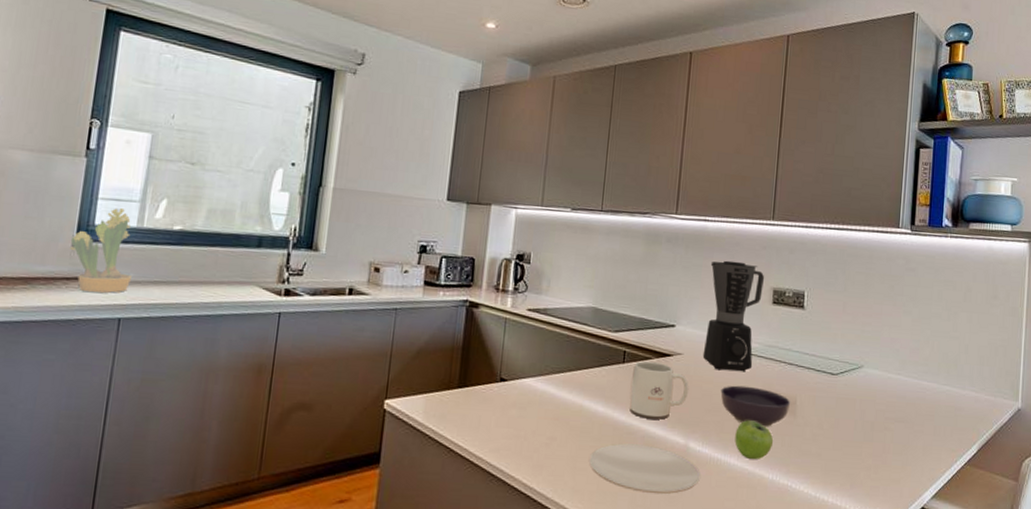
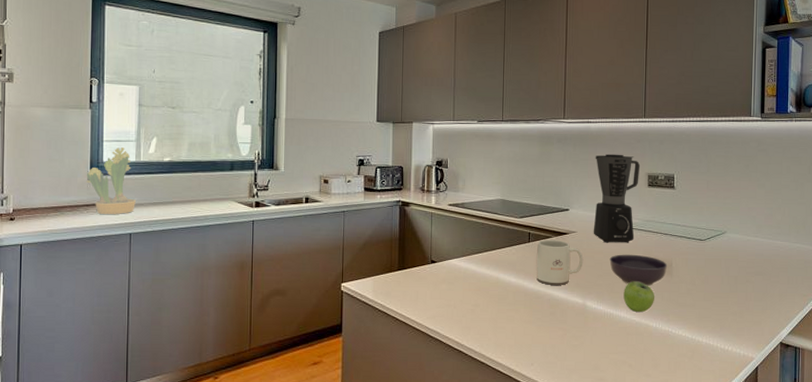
plate: present [588,443,700,495] -> none [506,306,597,344]

